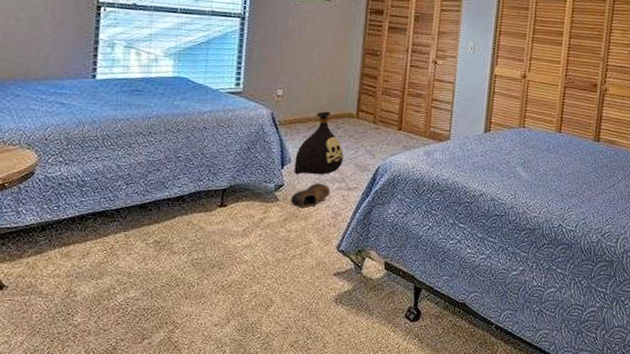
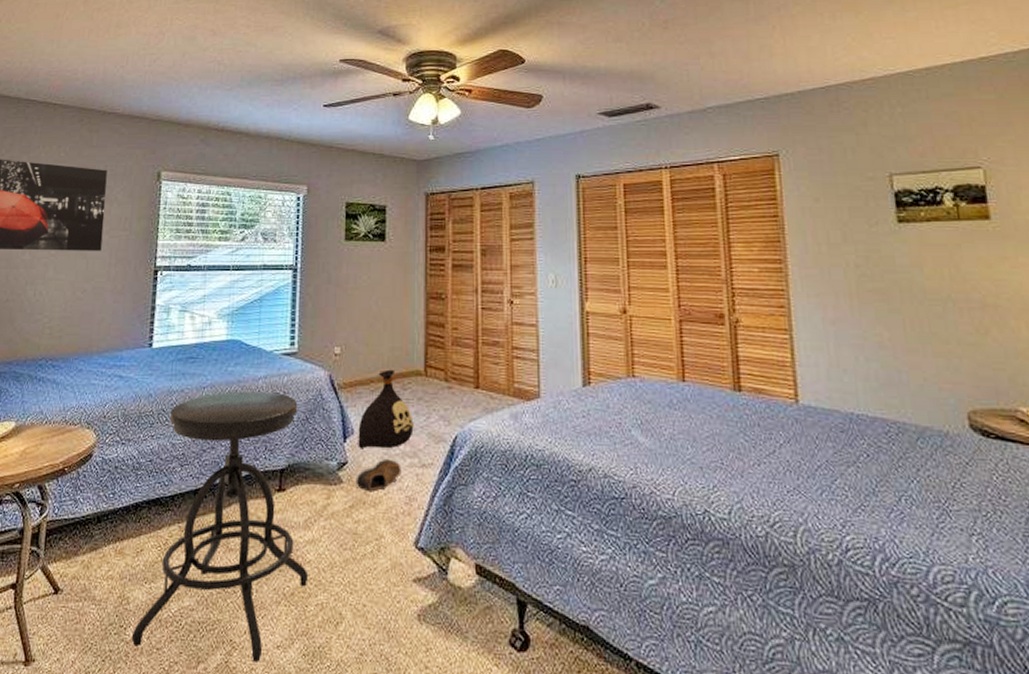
stool: none [80,122,245,337] -> present [132,391,309,662]

